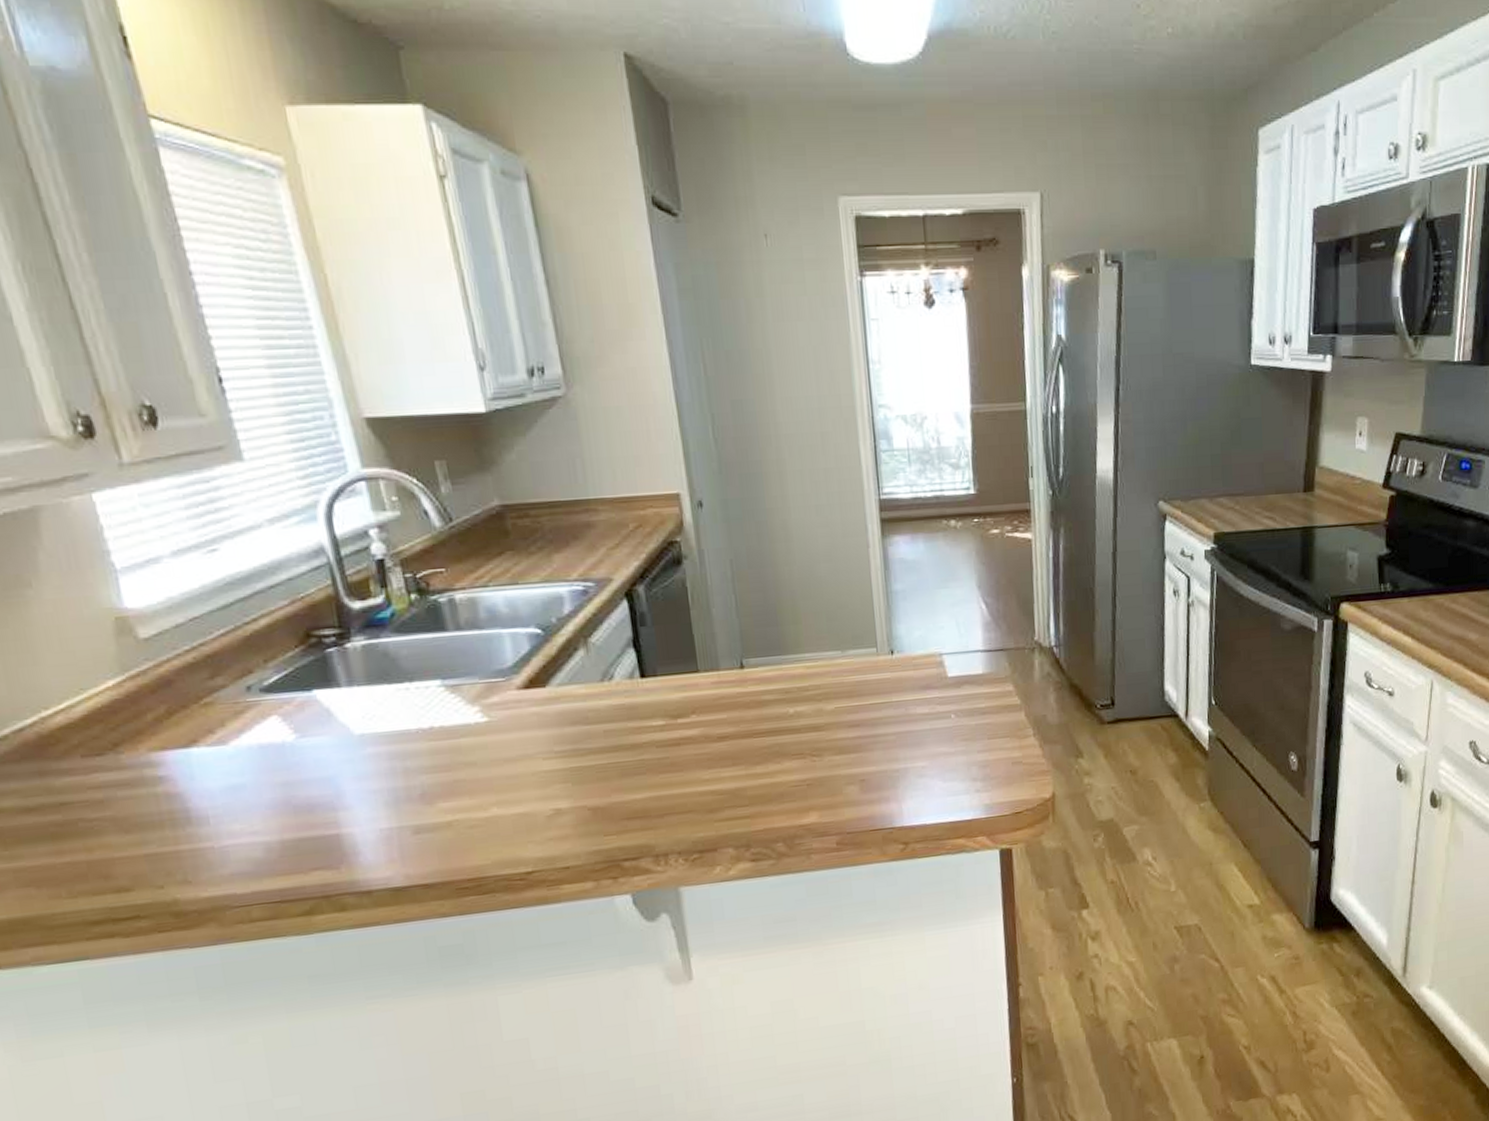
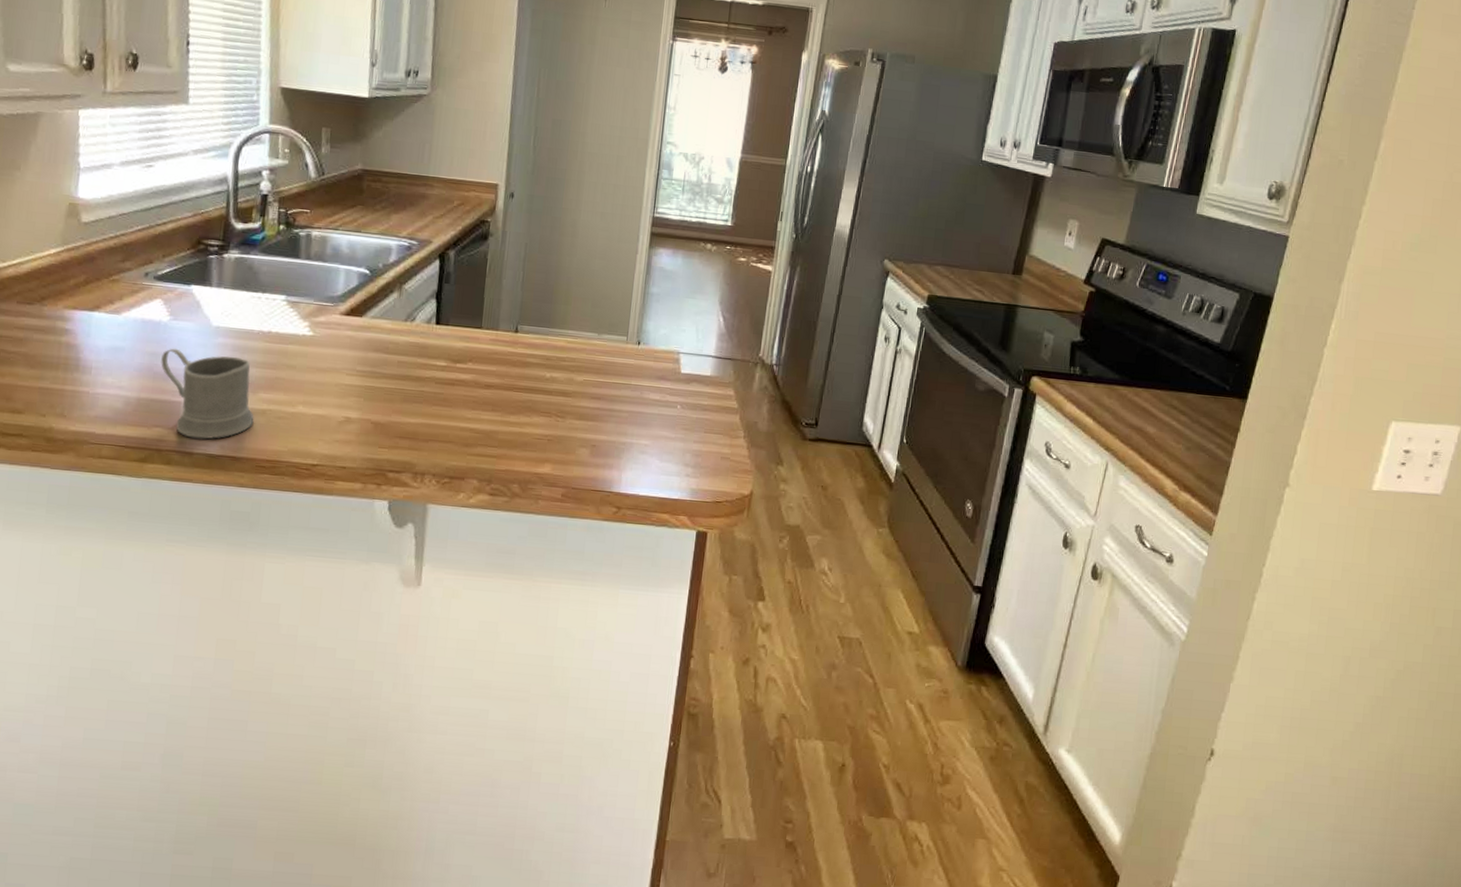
mug: none [297,766,440,874] -> present [161,348,254,440]

